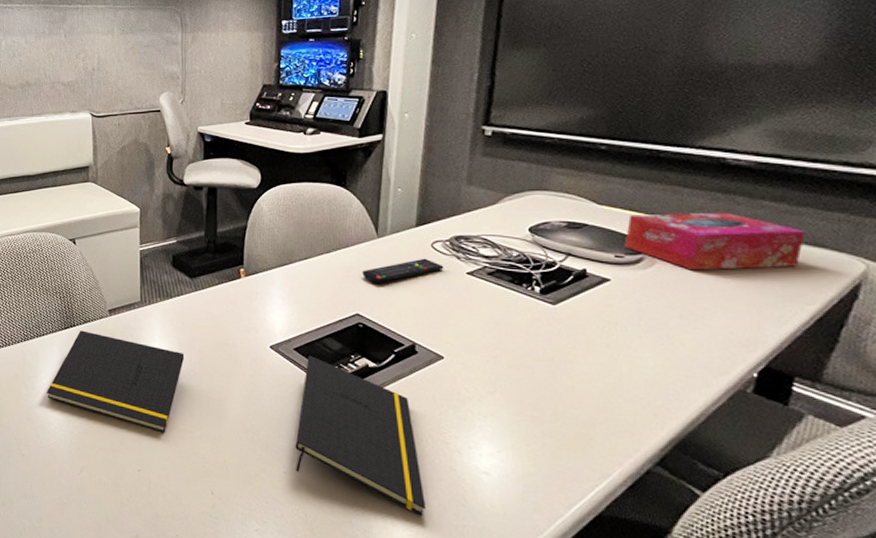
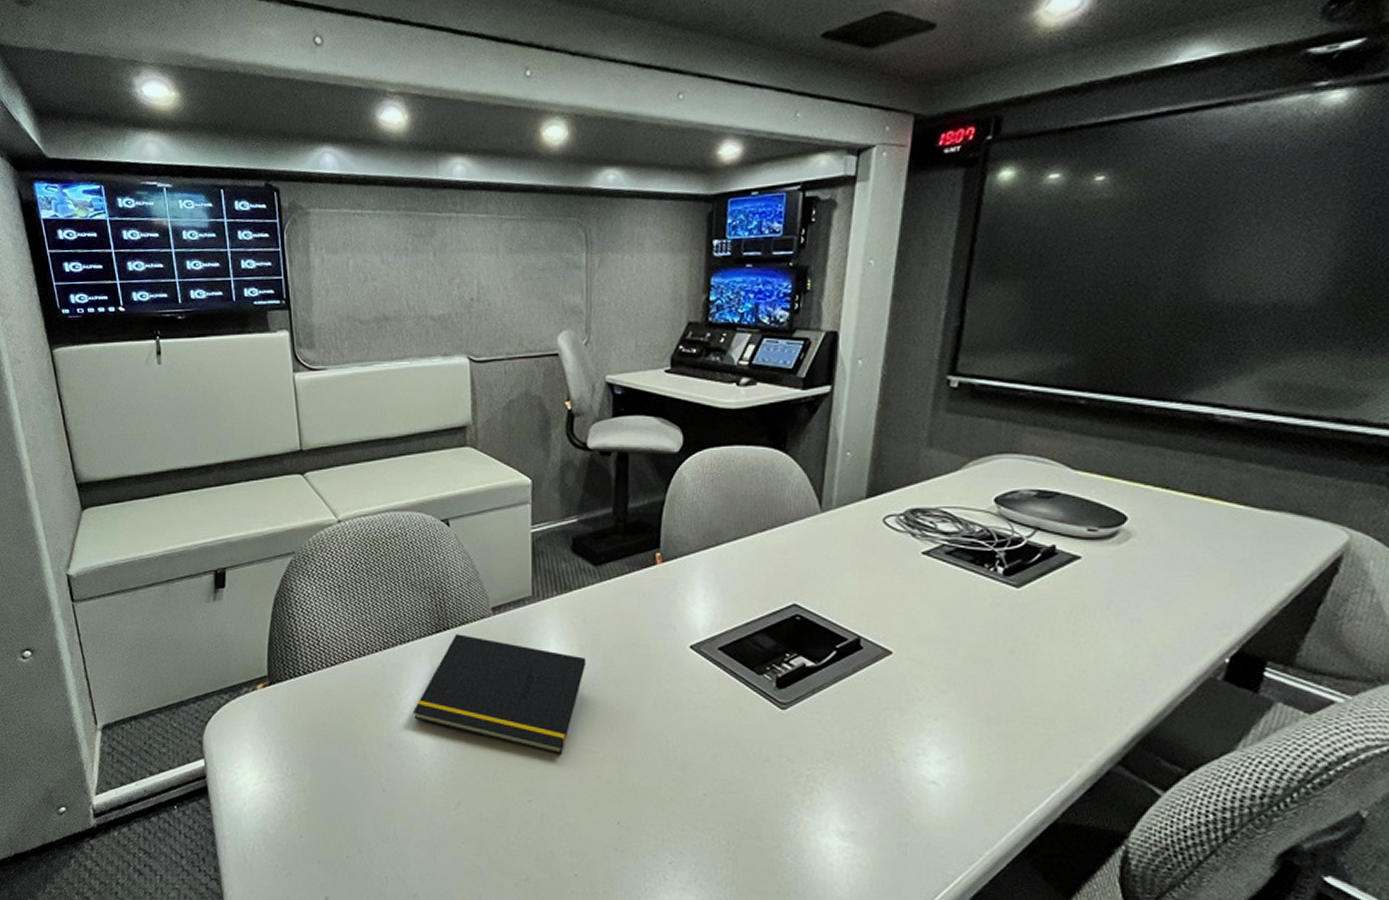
notepad: present [295,356,426,517] -> none [717,656,865,836]
remote control: present [362,258,444,283] -> none [802,536,897,567]
tissue box: present [624,212,806,271] -> none [1099,477,1291,545]

